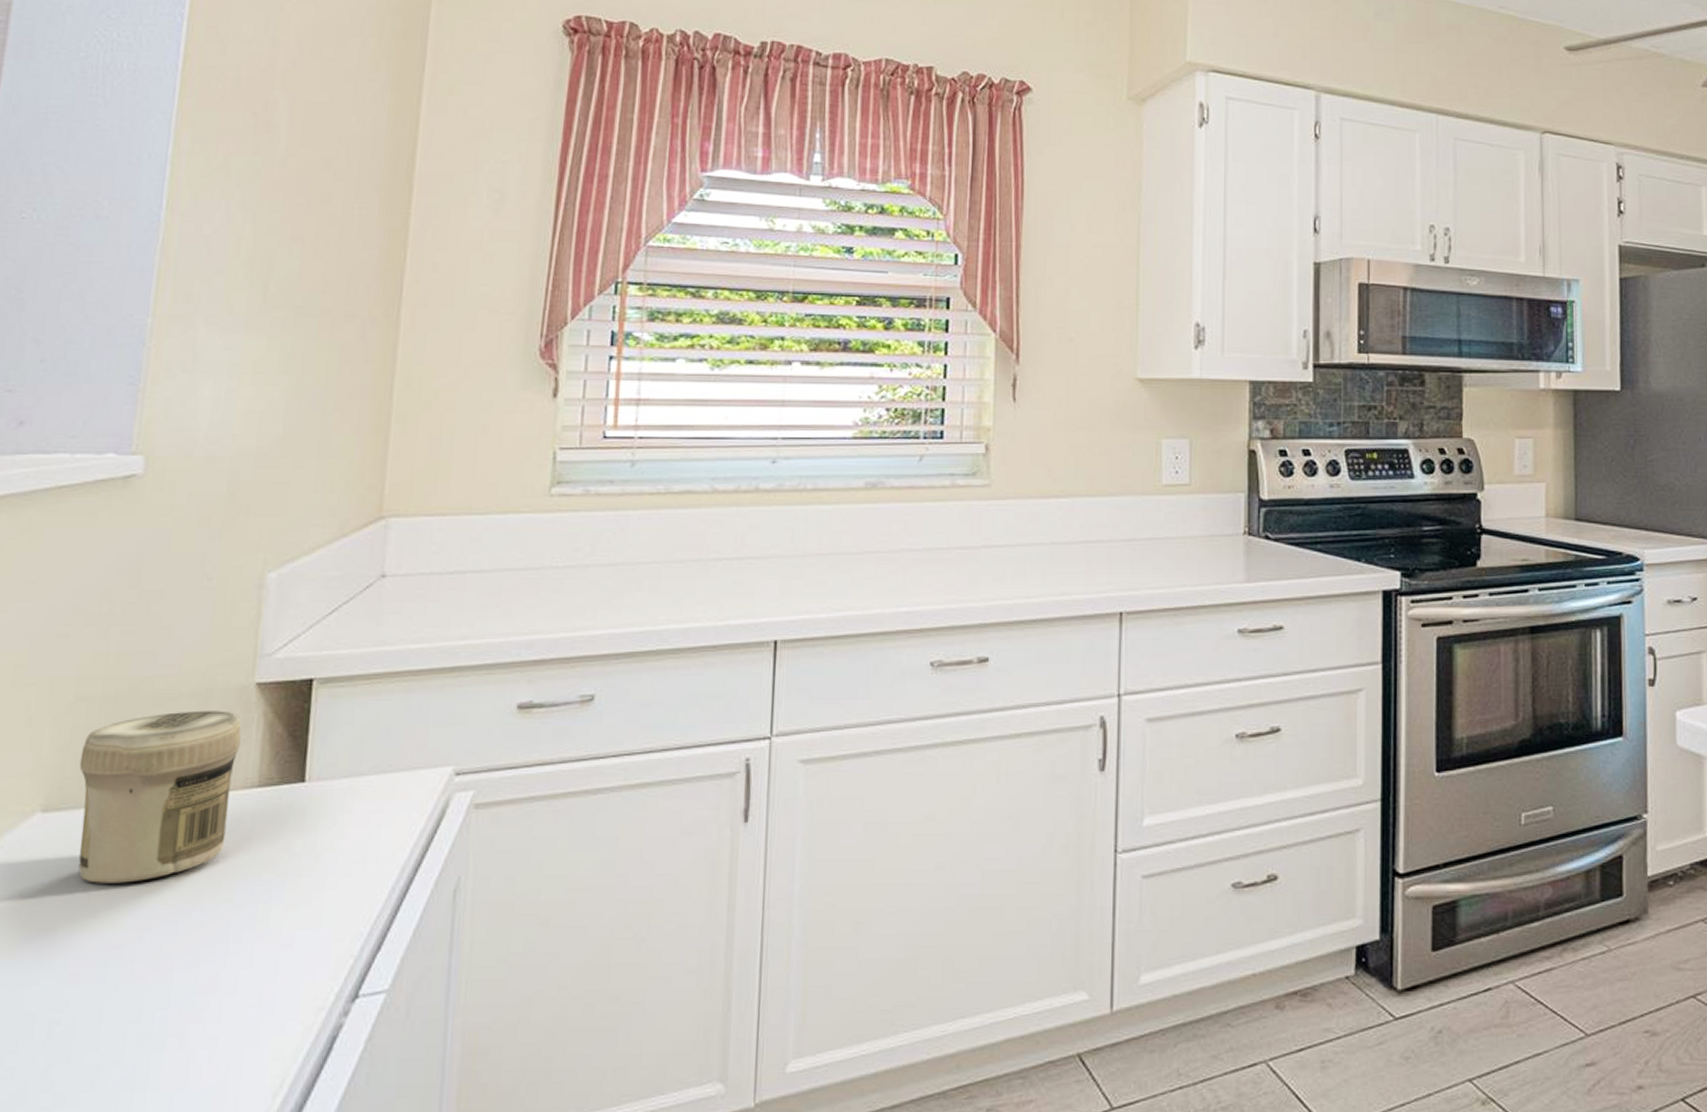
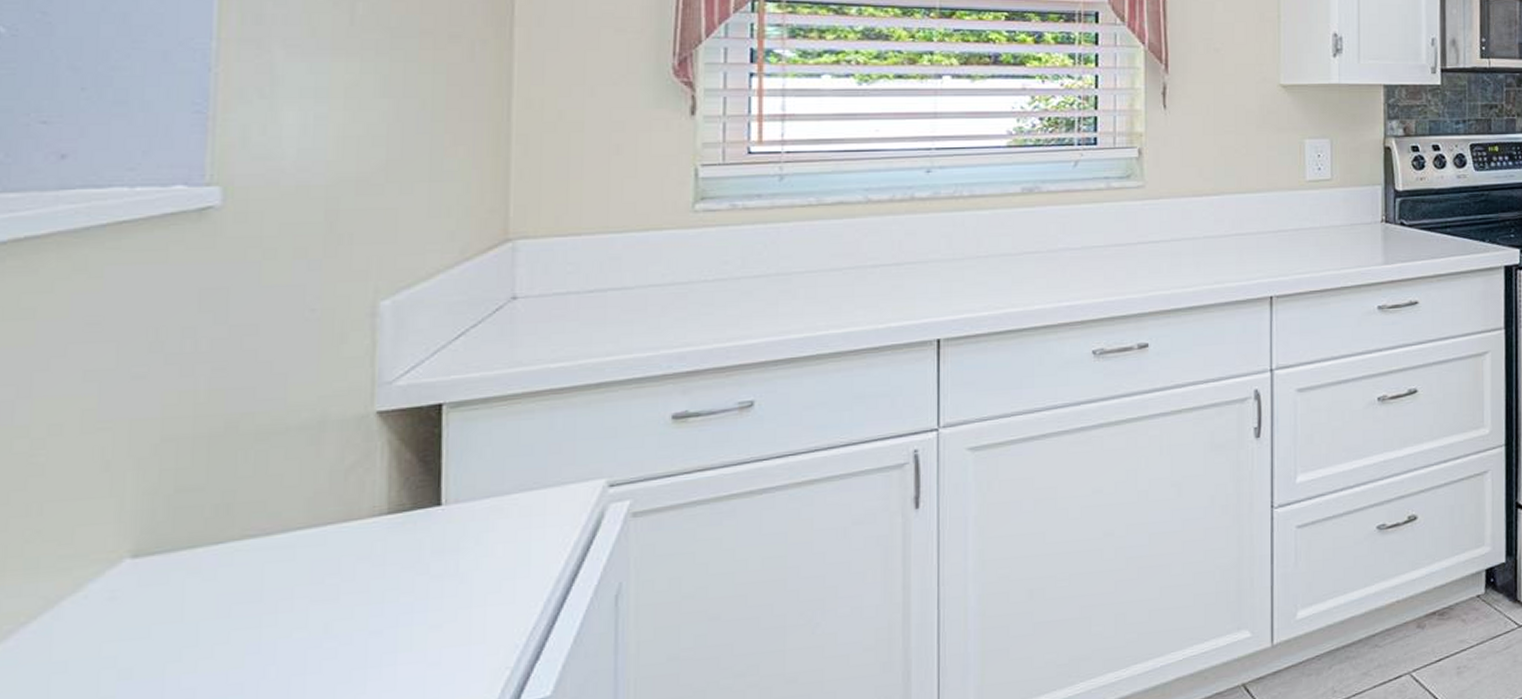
jar: present [78,710,242,884] -> none [173,441,364,624]

